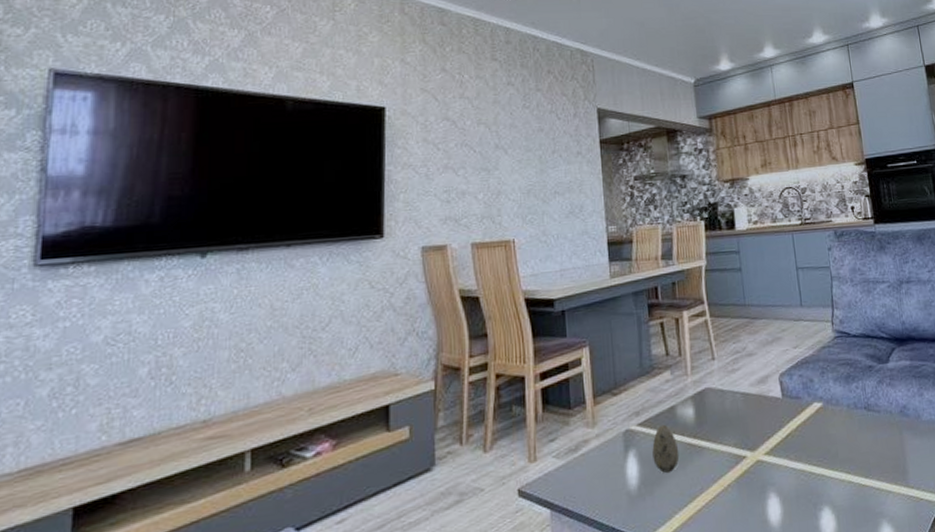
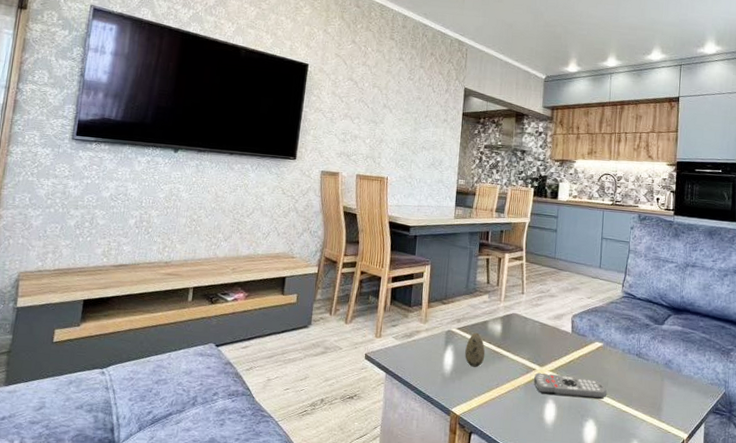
remote control: none [746,452,840,488] -> present [534,372,608,400]

